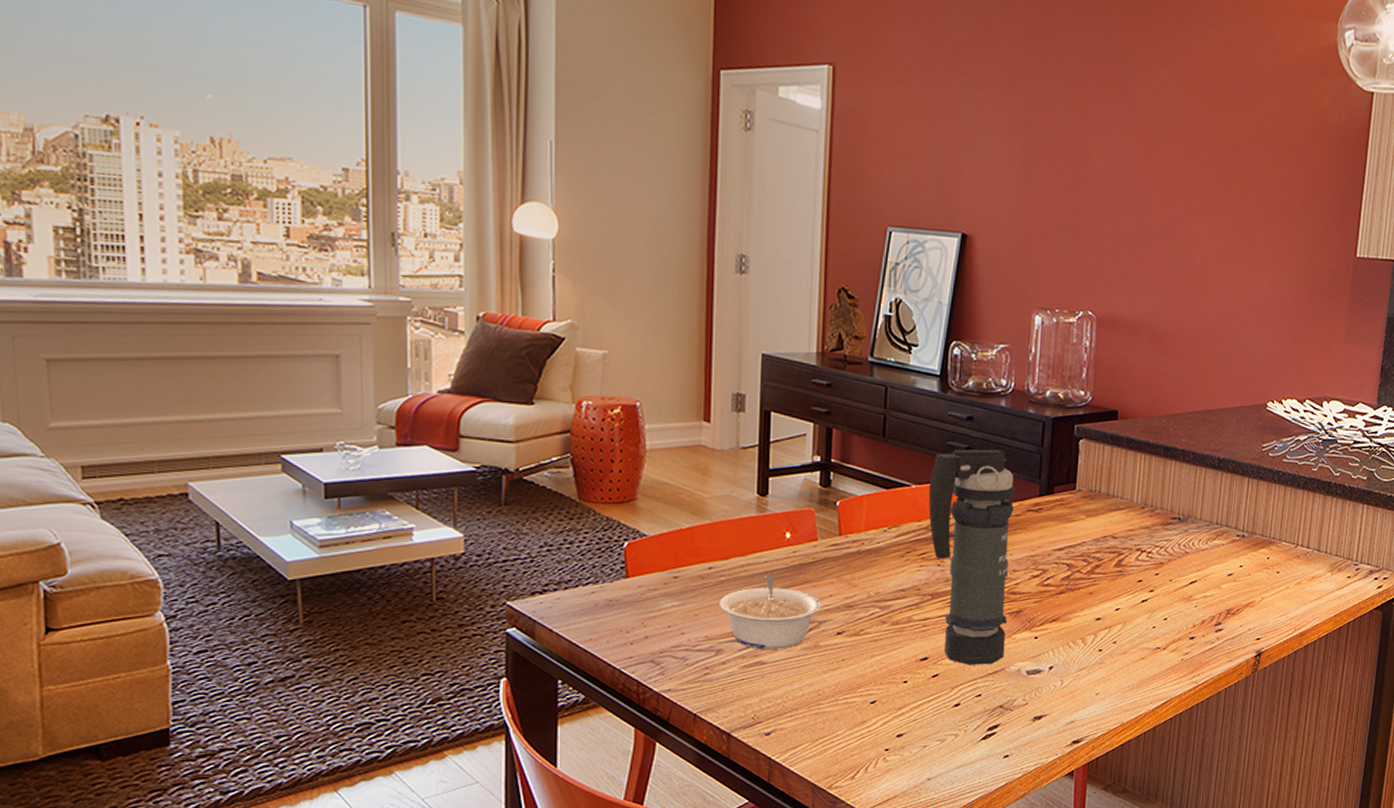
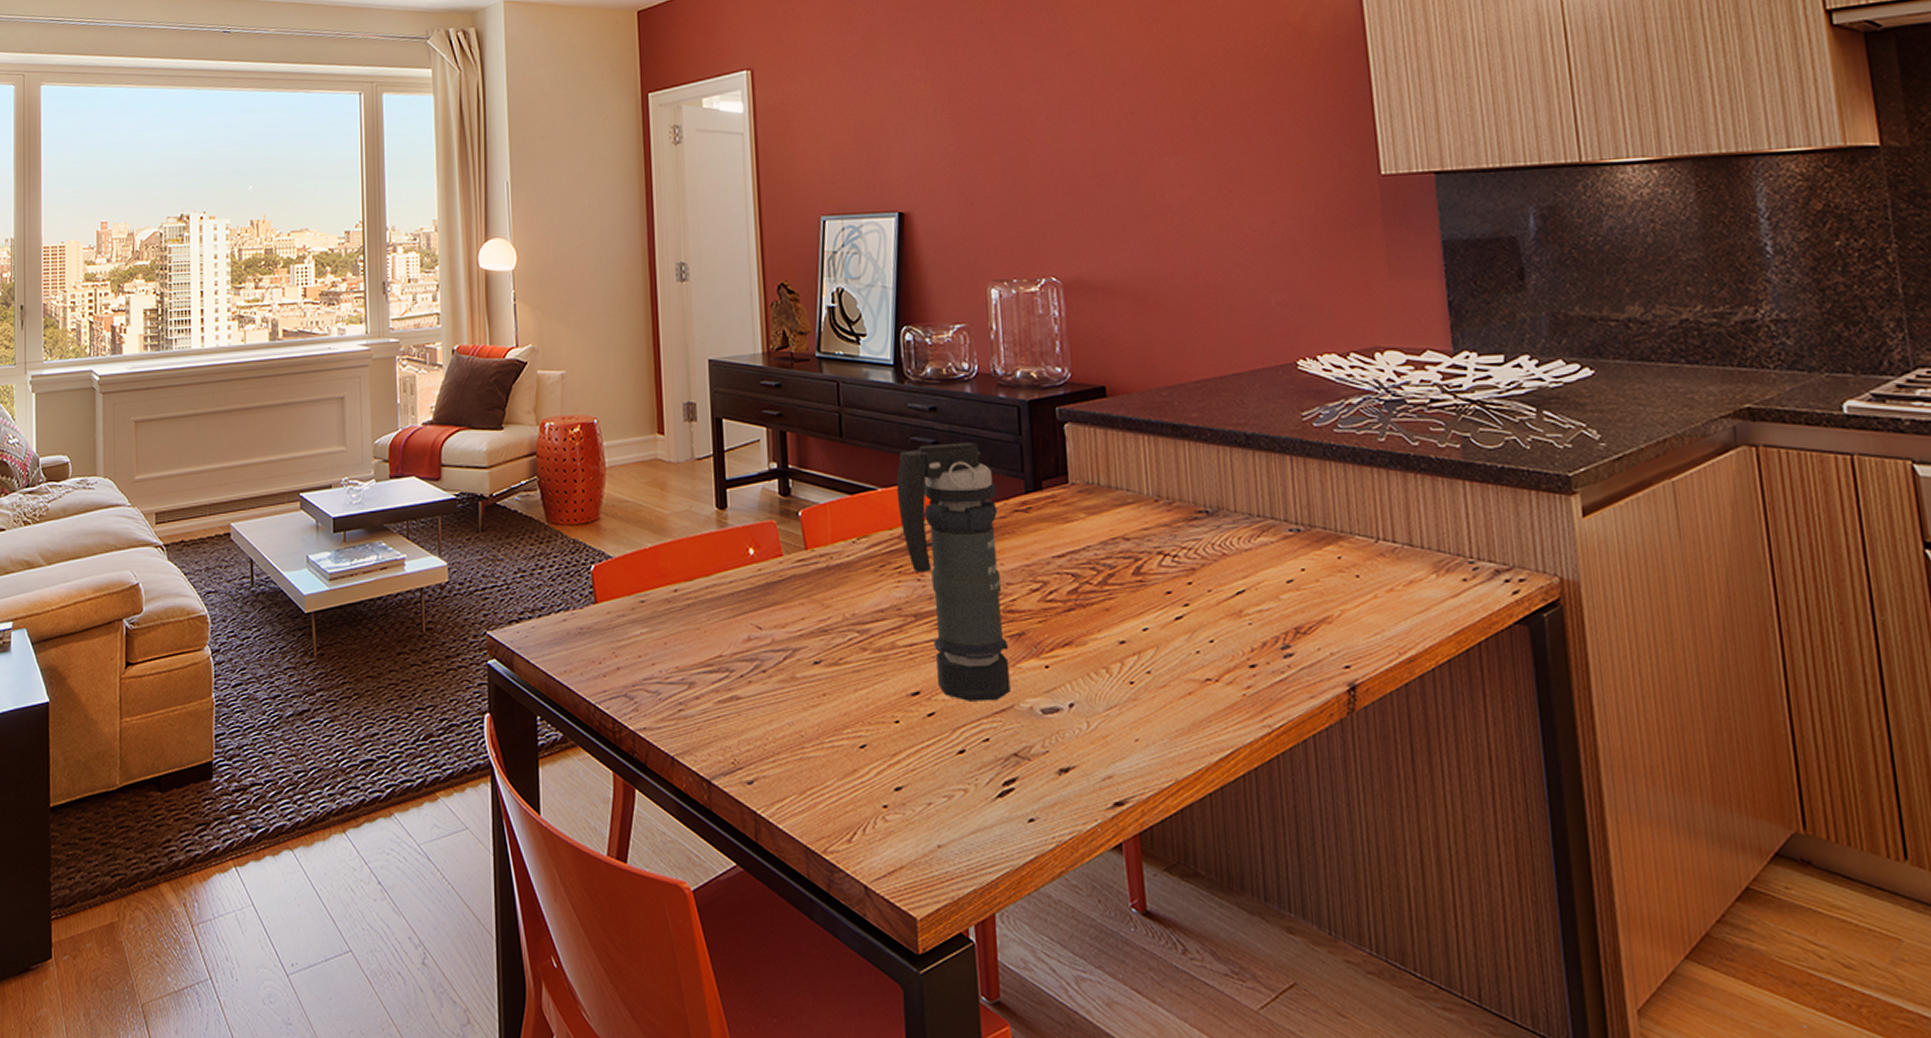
legume: present [720,574,821,649] -> none [688,595,794,682]

